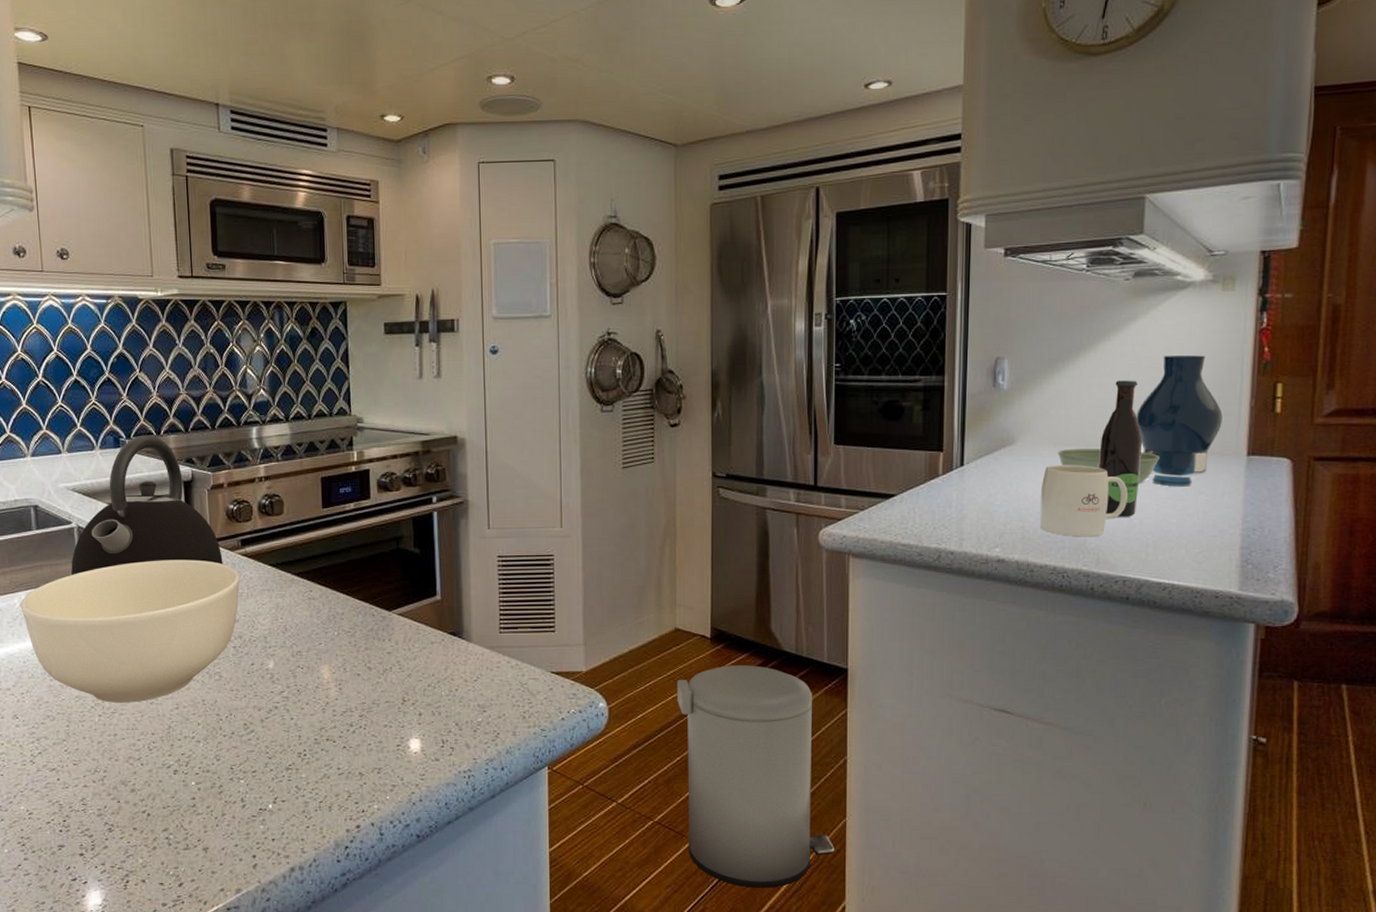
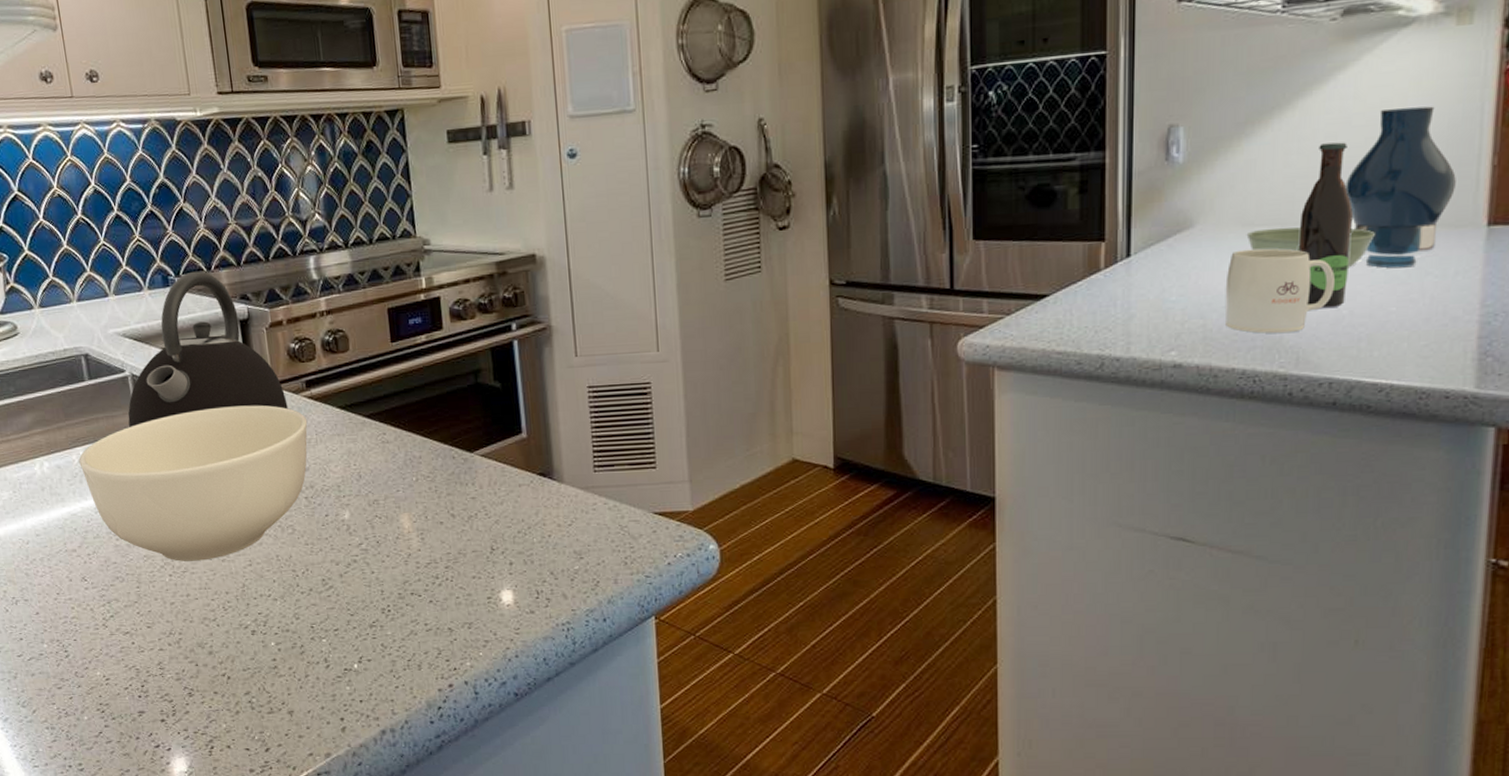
pedal bin: present [676,665,835,888] -> none [796,497,985,743]

